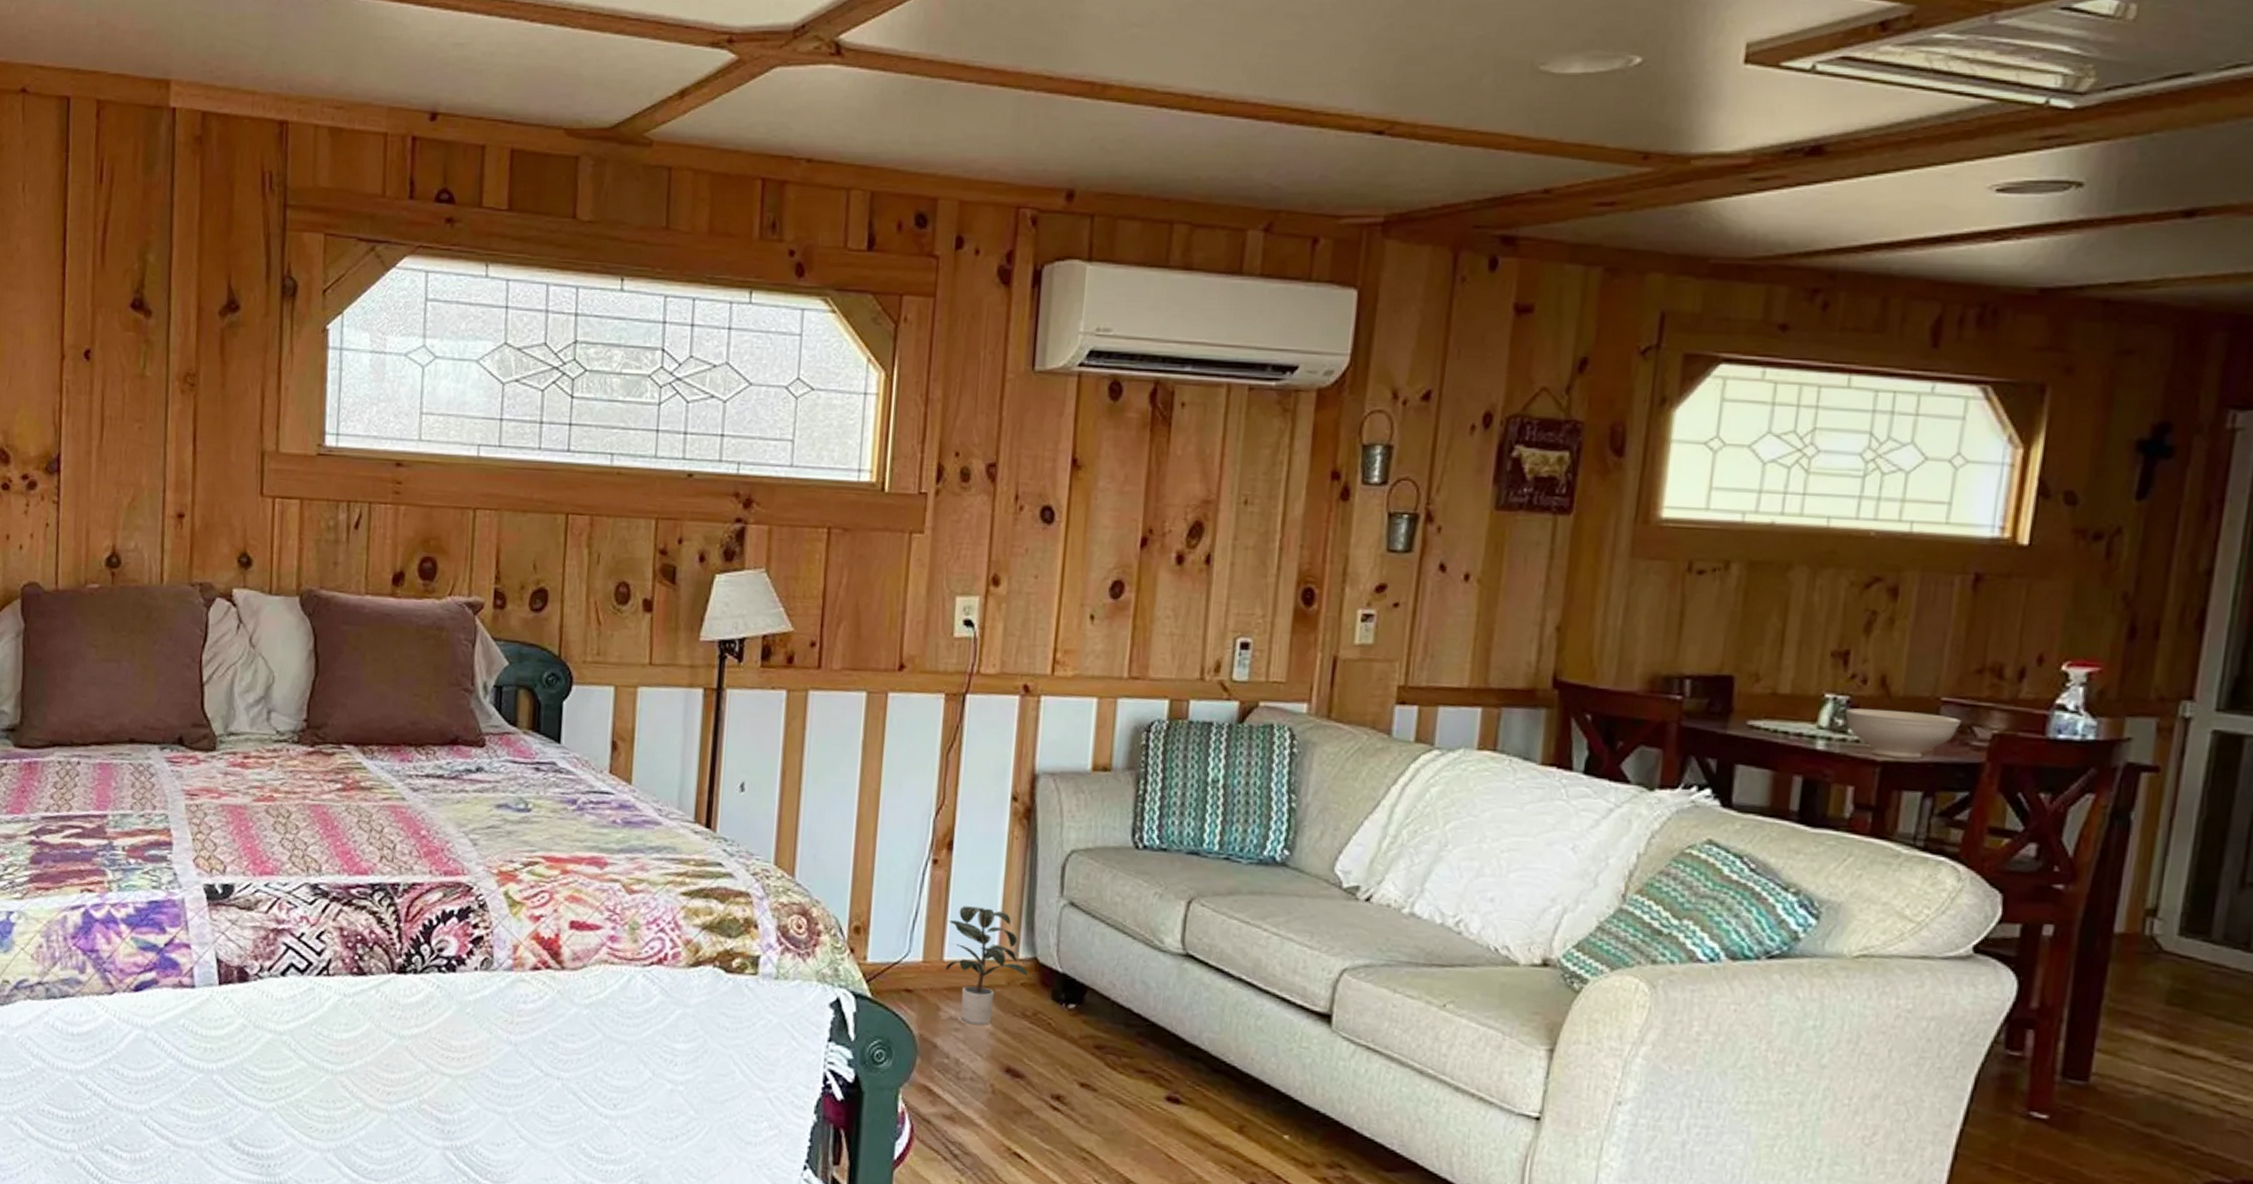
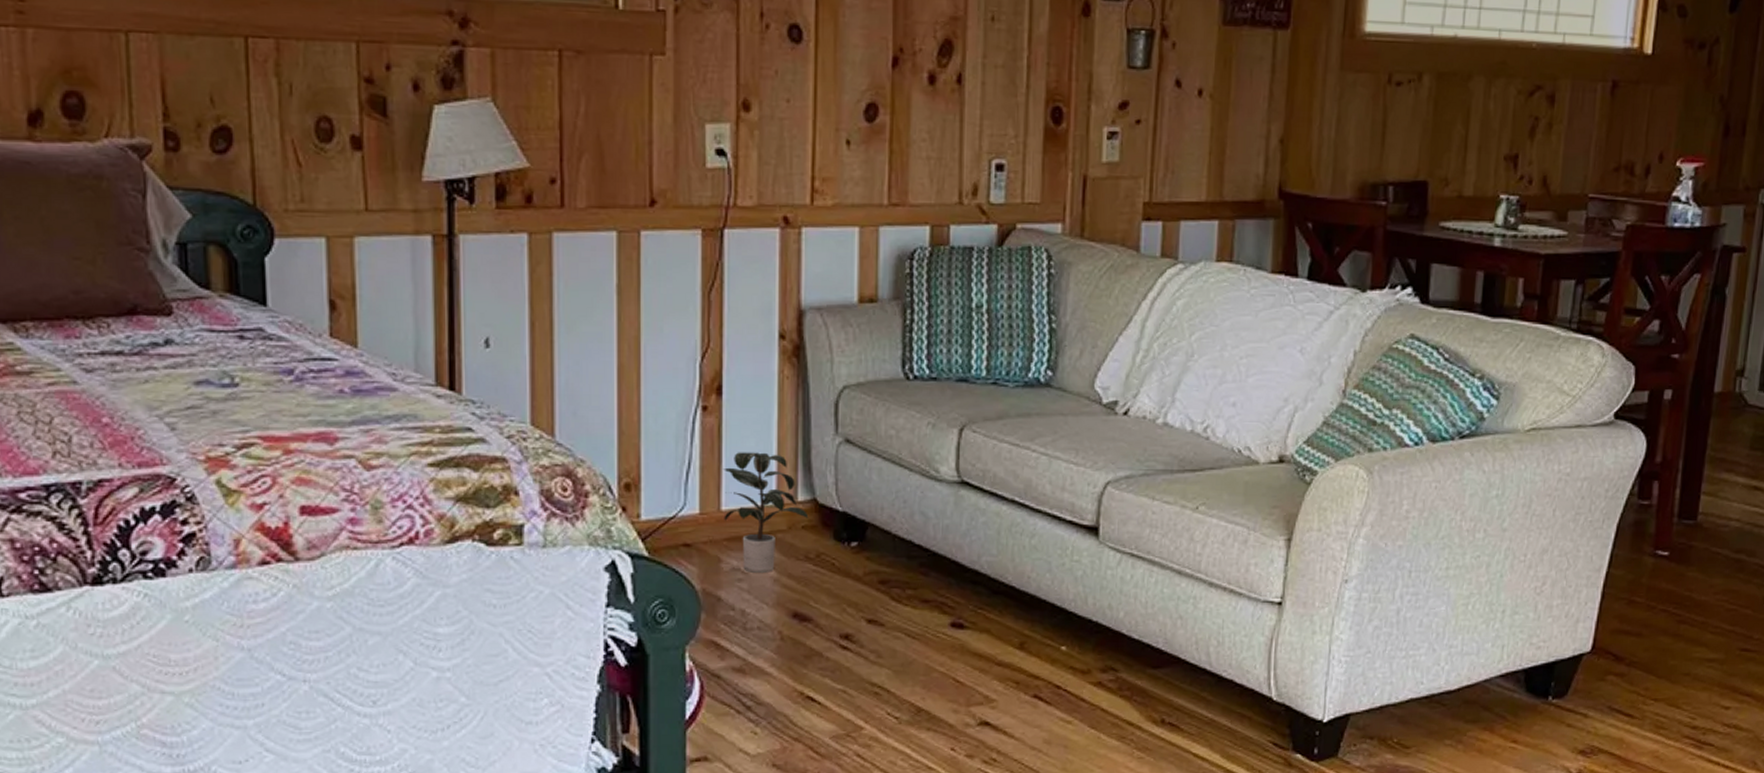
decorative bowl: present [1845,708,1962,760] -> none [1516,207,1604,251]

